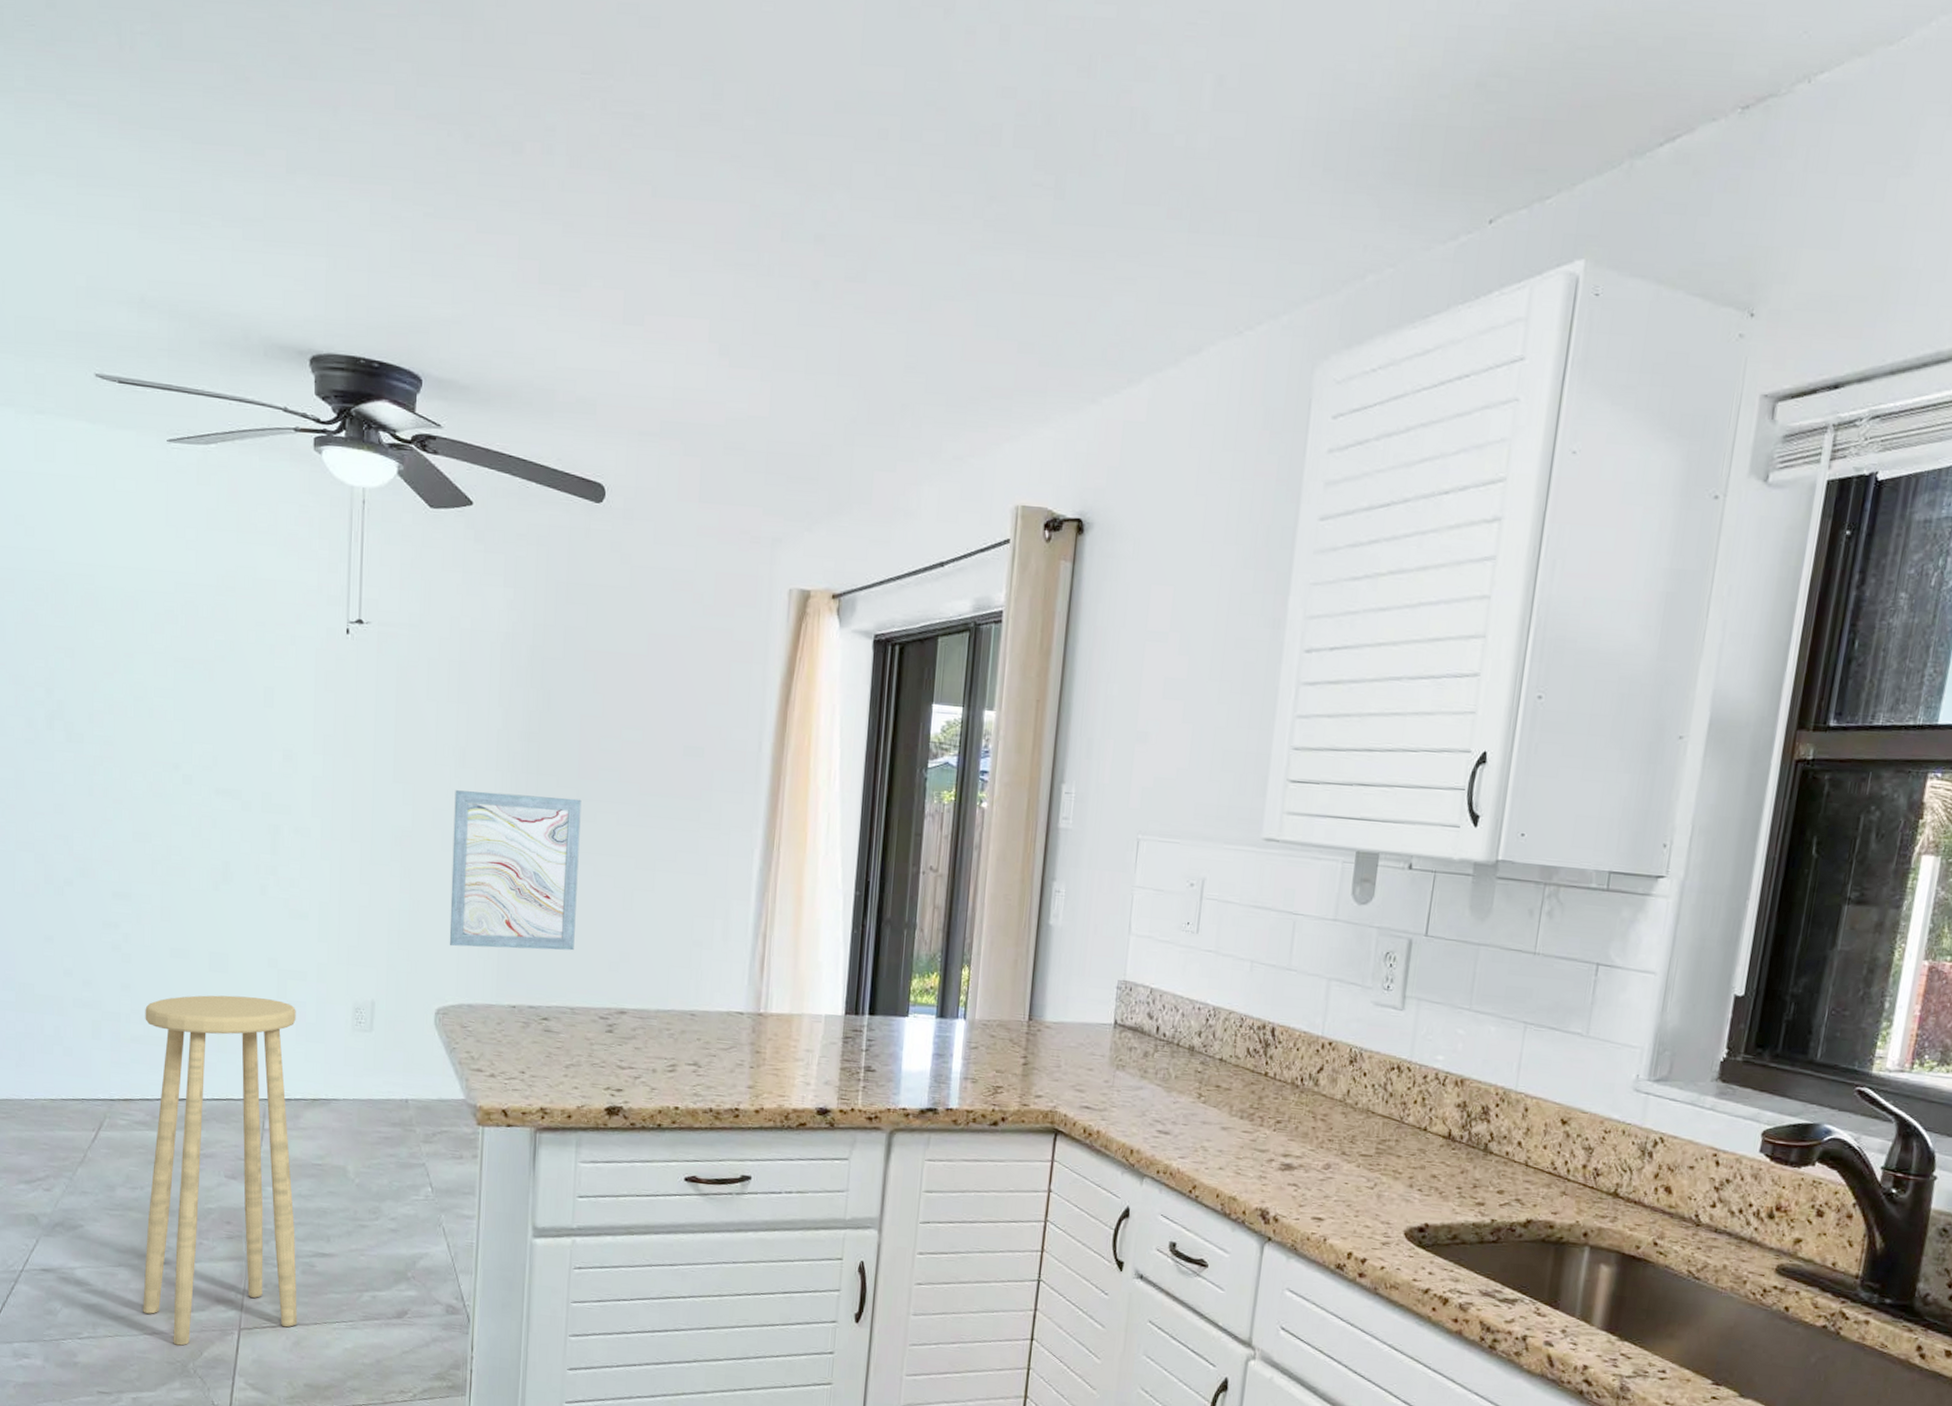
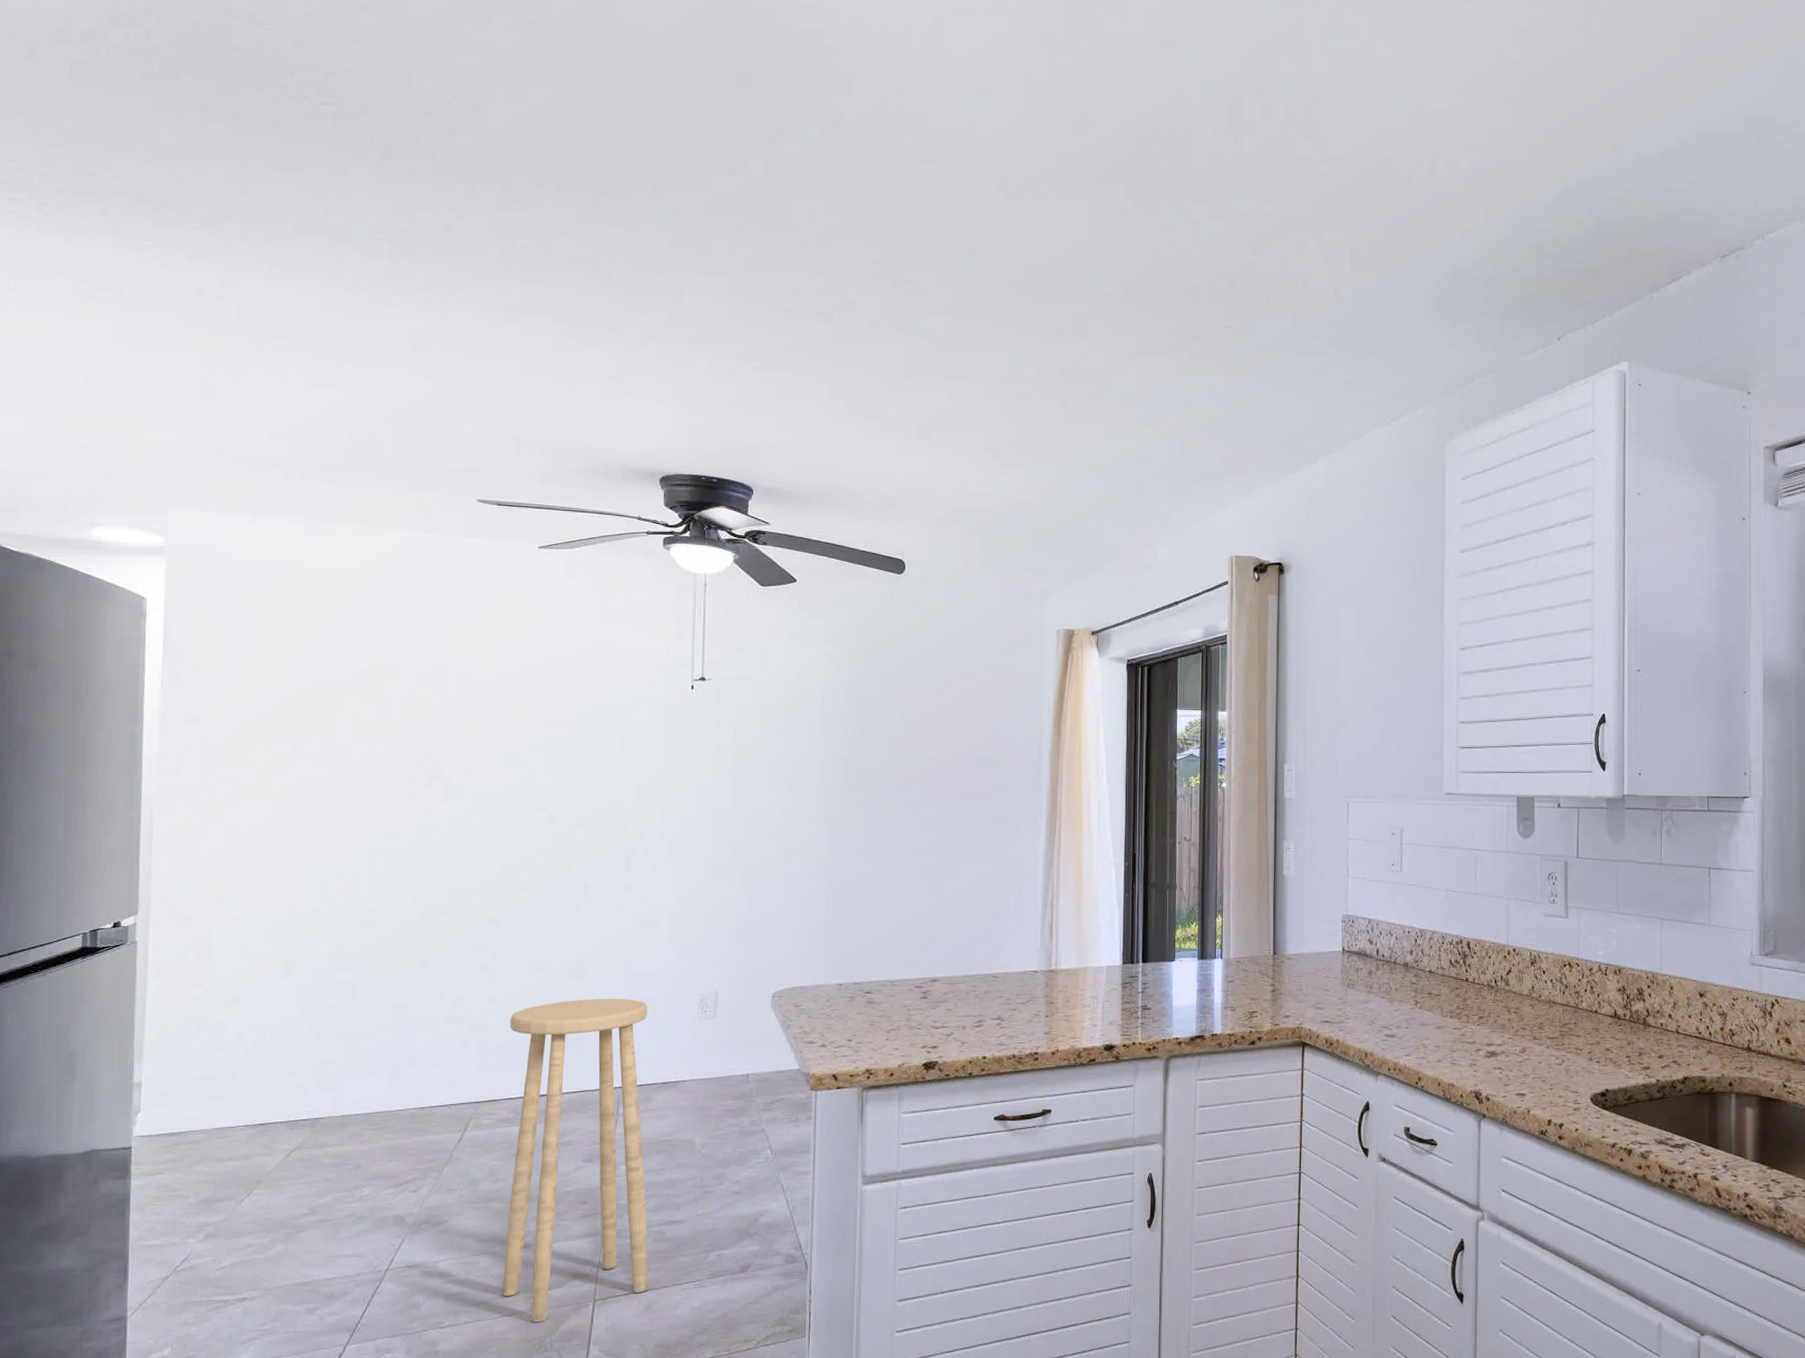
wall art: present [449,790,582,951] -> none [783,807,894,939]

